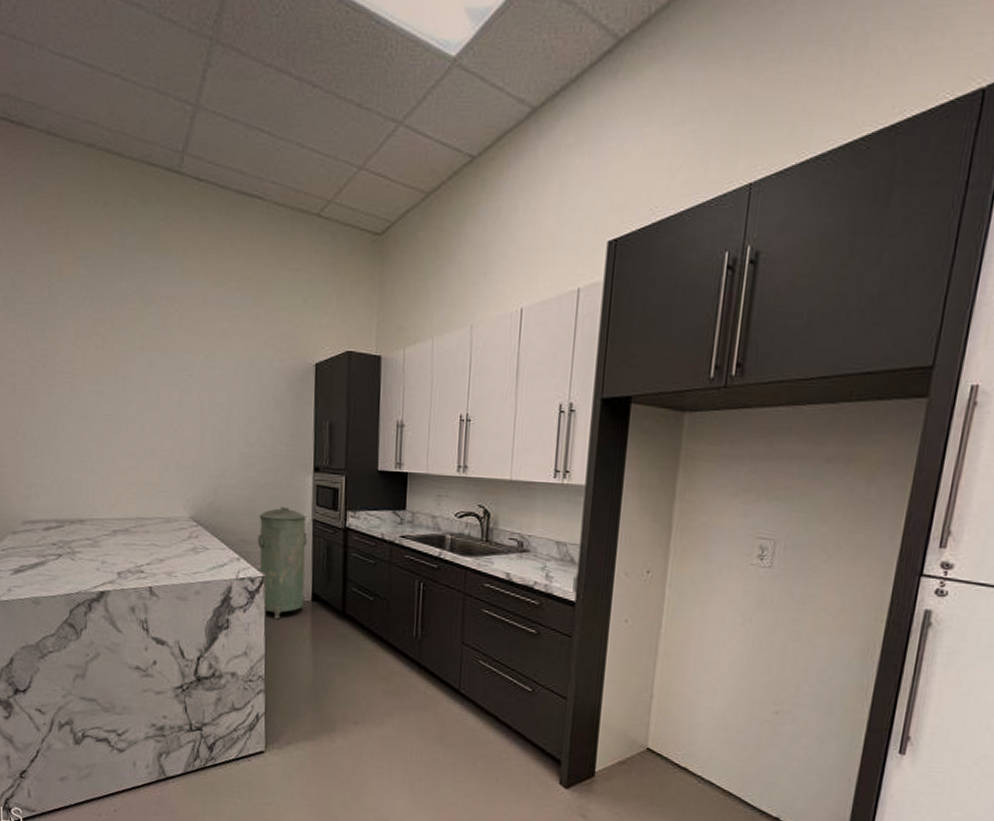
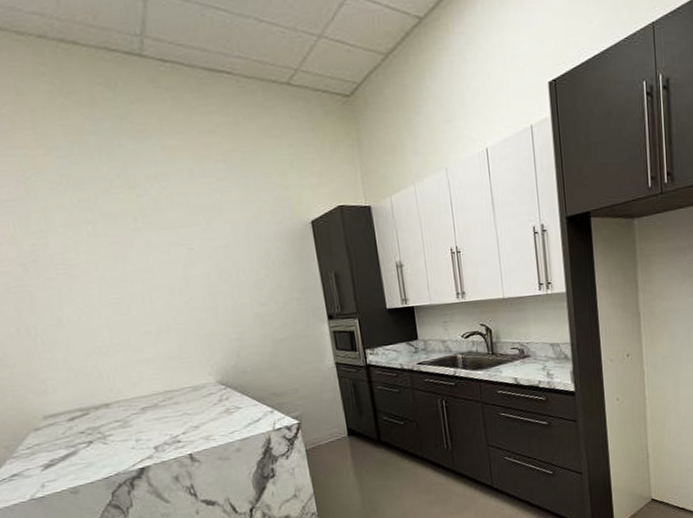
trash can: present [257,505,308,620] -> none [284,355,344,459]

